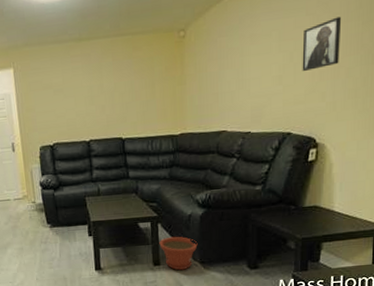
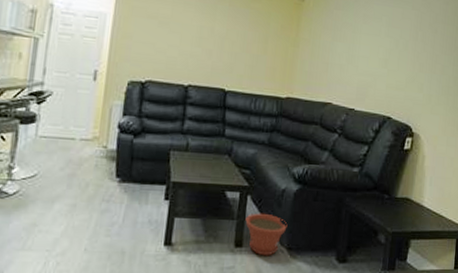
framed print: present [302,16,342,71] -> none [405,17,441,61]

